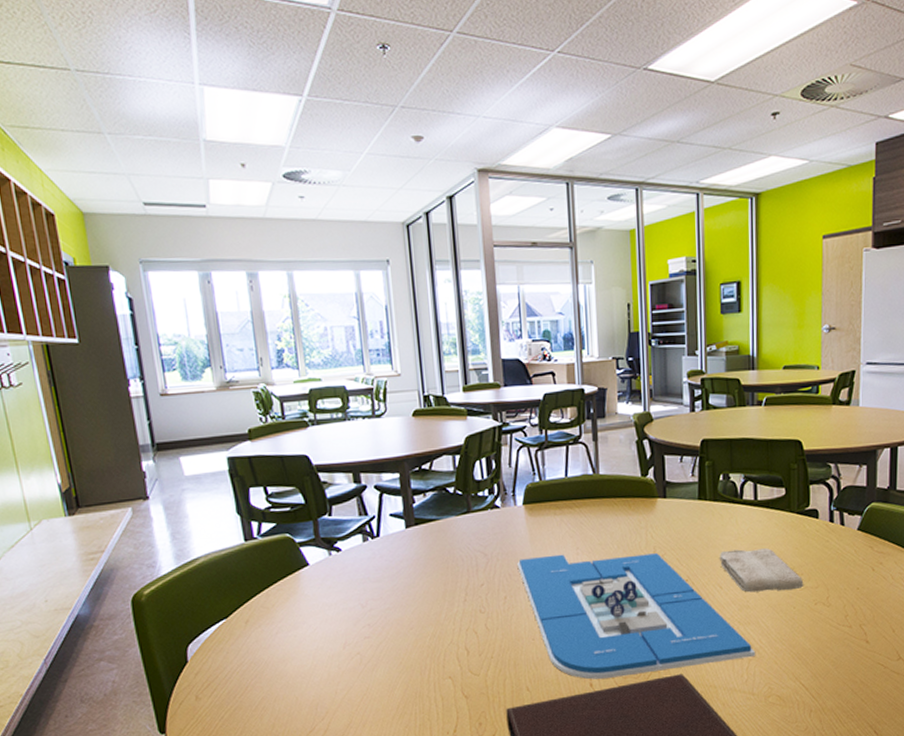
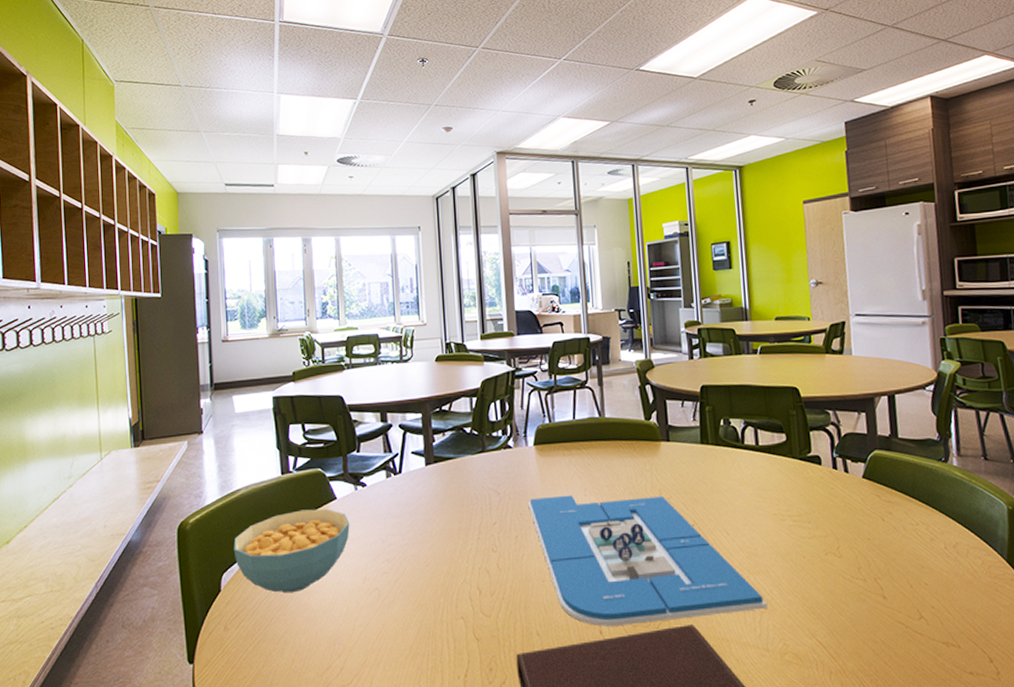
cereal bowl: none [197,575,326,662] -> present [233,508,350,594]
washcloth: present [719,548,804,593] -> none [724,494,813,540]

